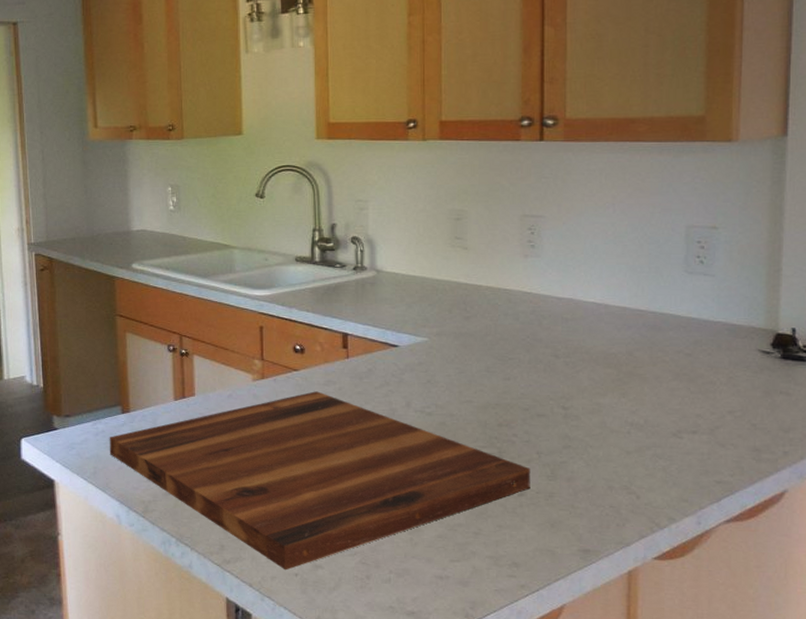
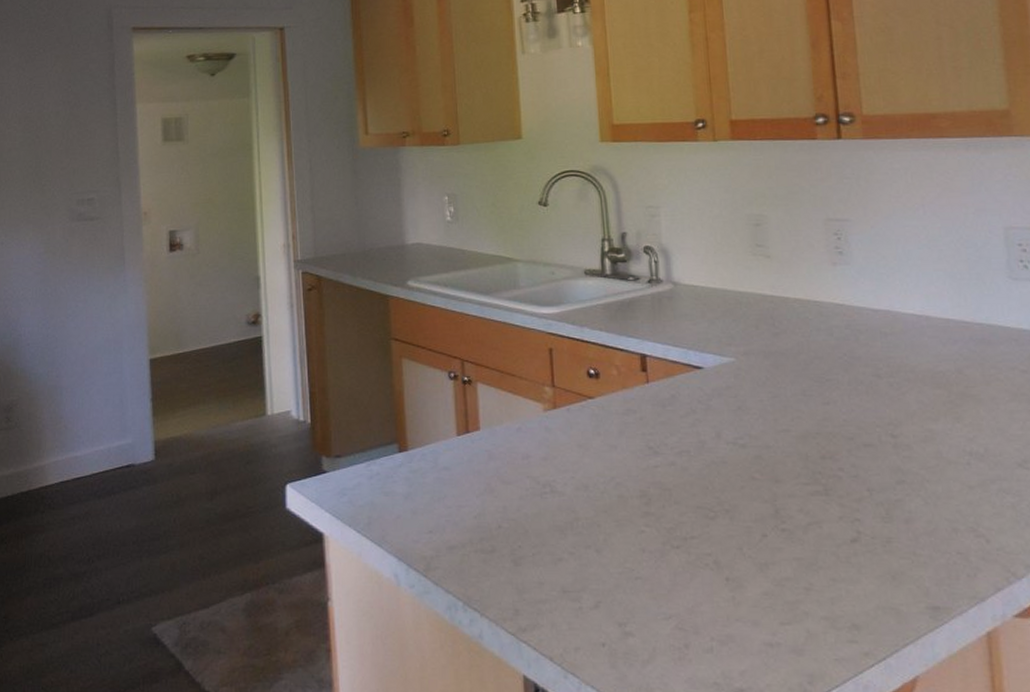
cutting board: present [109,391,531,571] -> none [385,422,864,640]

